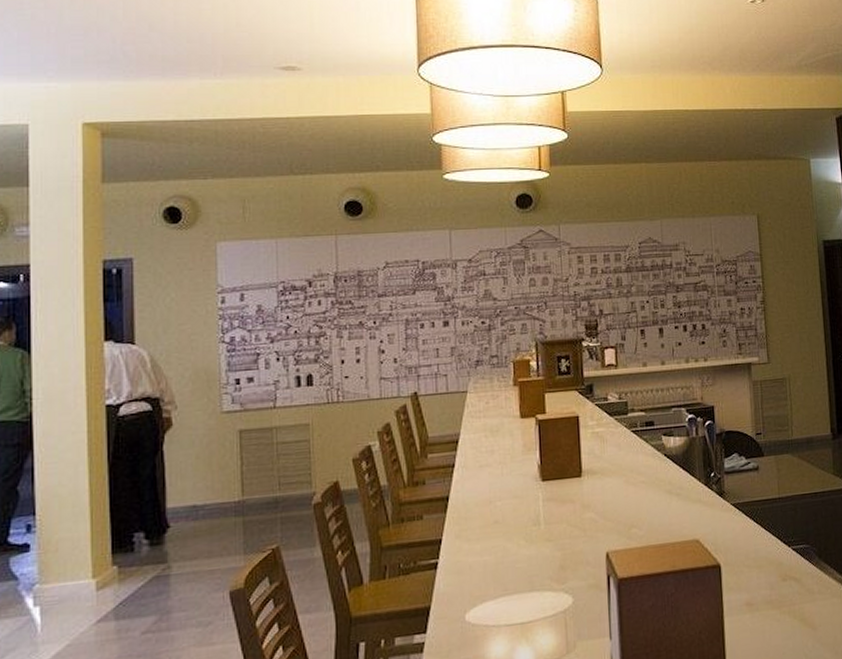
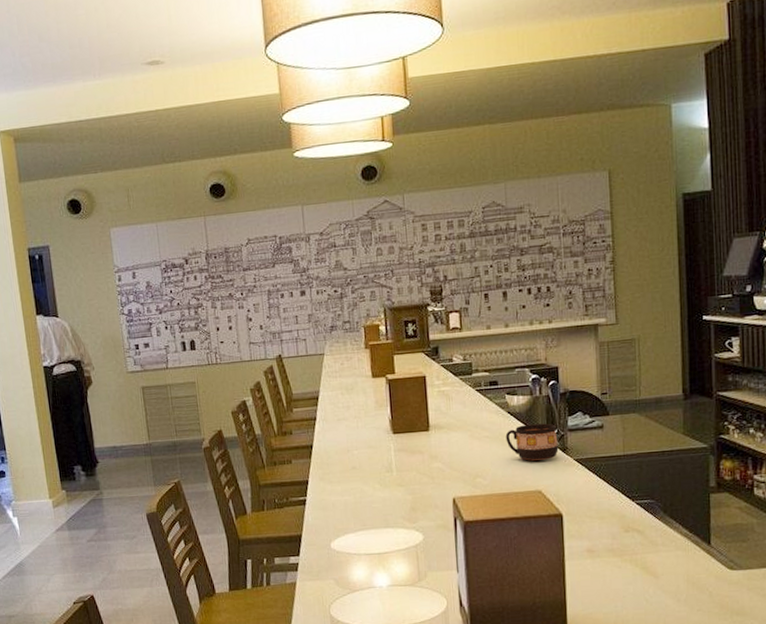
cup: none [662,466,716,507] -> present [505,423,559,461]

